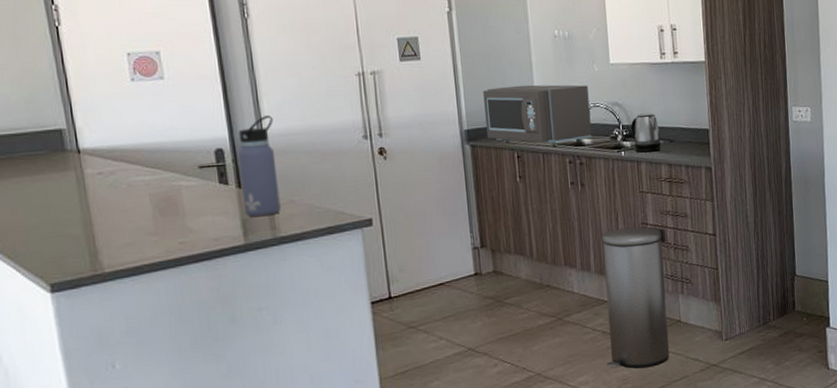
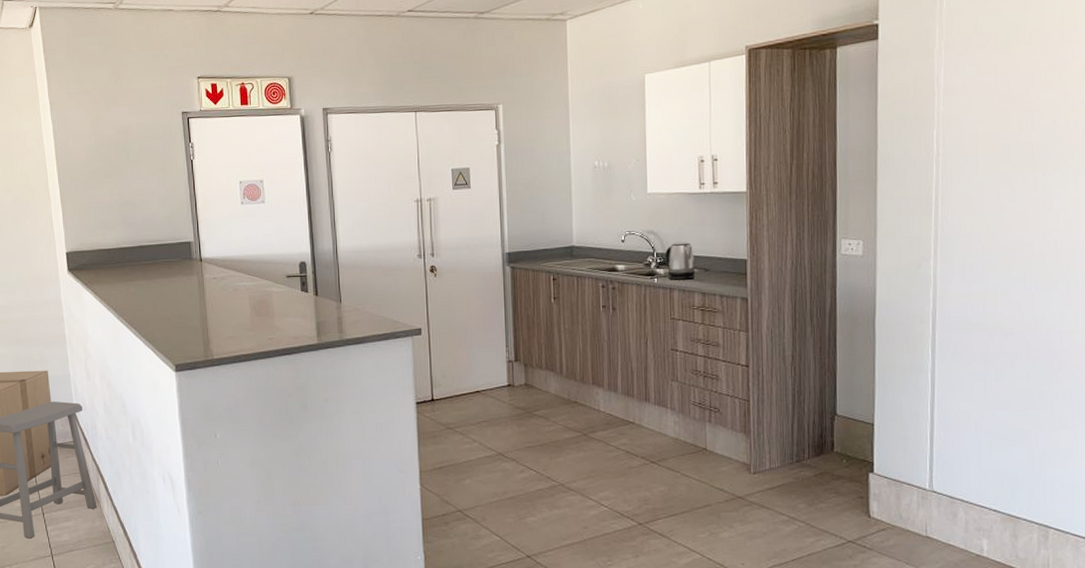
water bottle: present [237,115,281,218] -> none [316,235,348,321]
microwave: present [483,84,592,147] -> none [525,212,626,272]
pedal bin: present [602,226,670,369] -> none [628,352,695,492]

